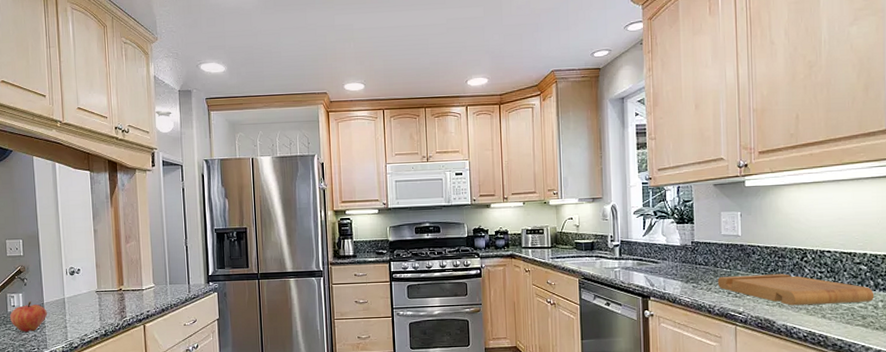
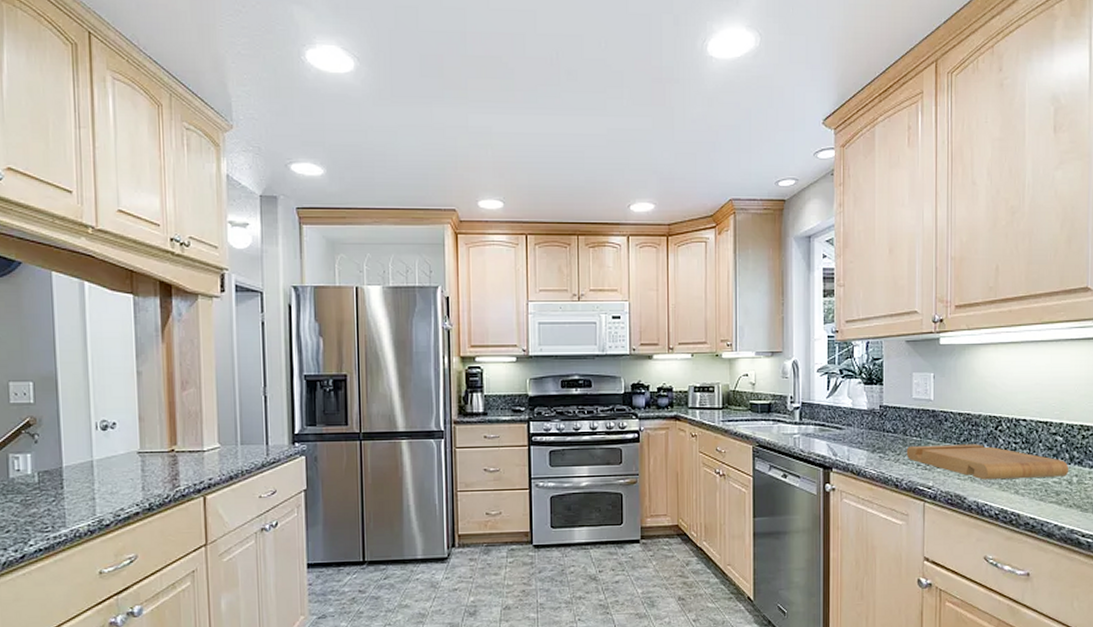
fruit: present [10,301,47,333] -> none [12,464,67,506]

